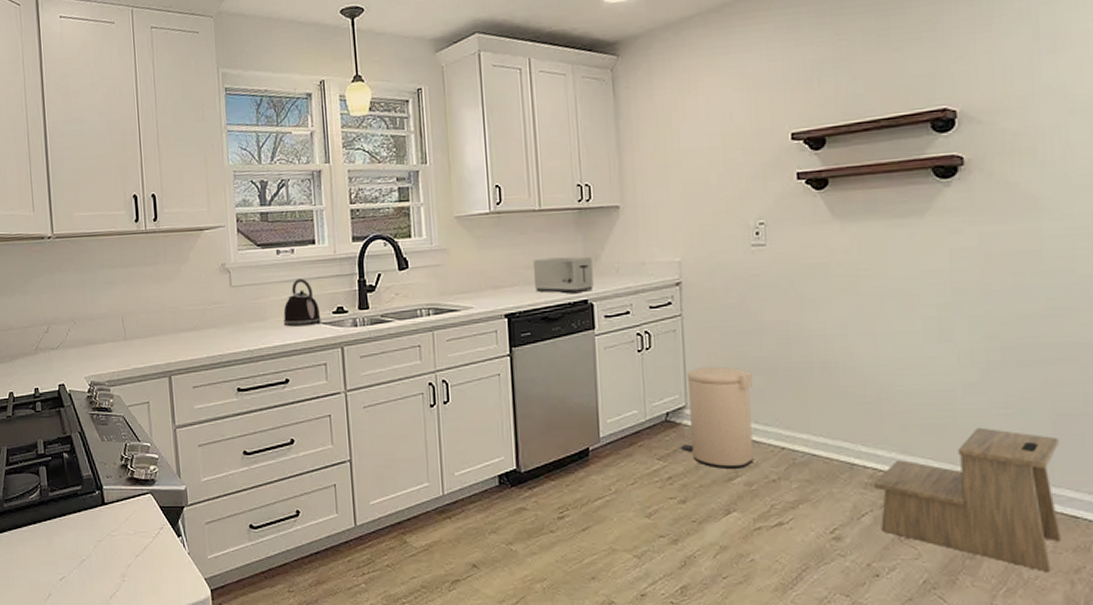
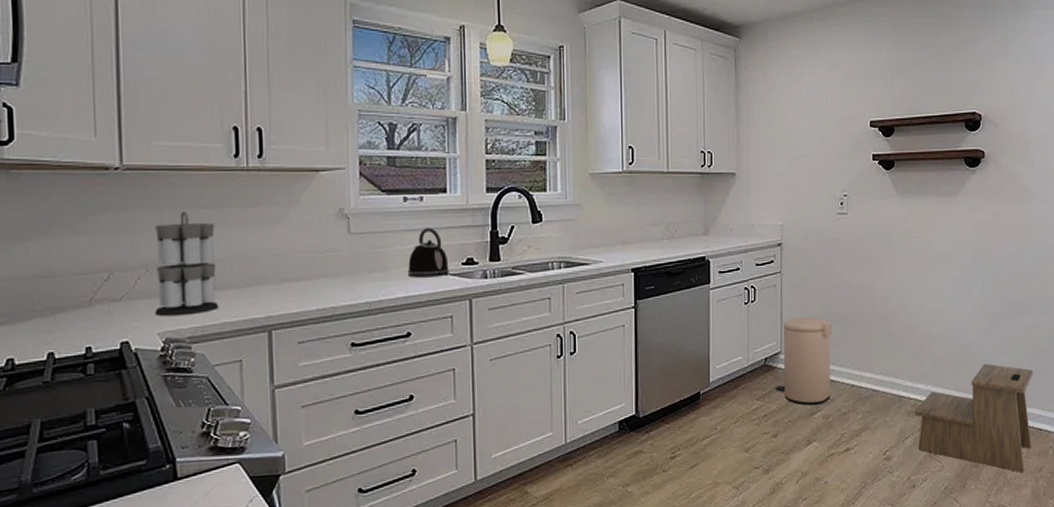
spice rack: none [79,271,130,363] -> present [154,211,219,317]
toaster: present [534,256,594,294] -> none [660,217,711,251]

